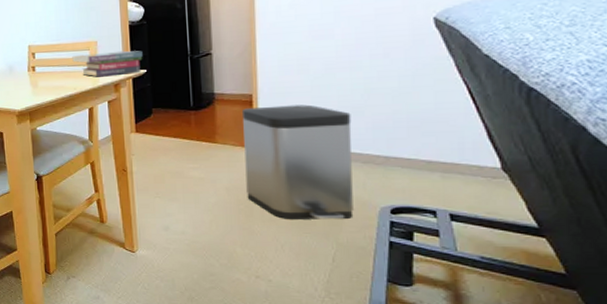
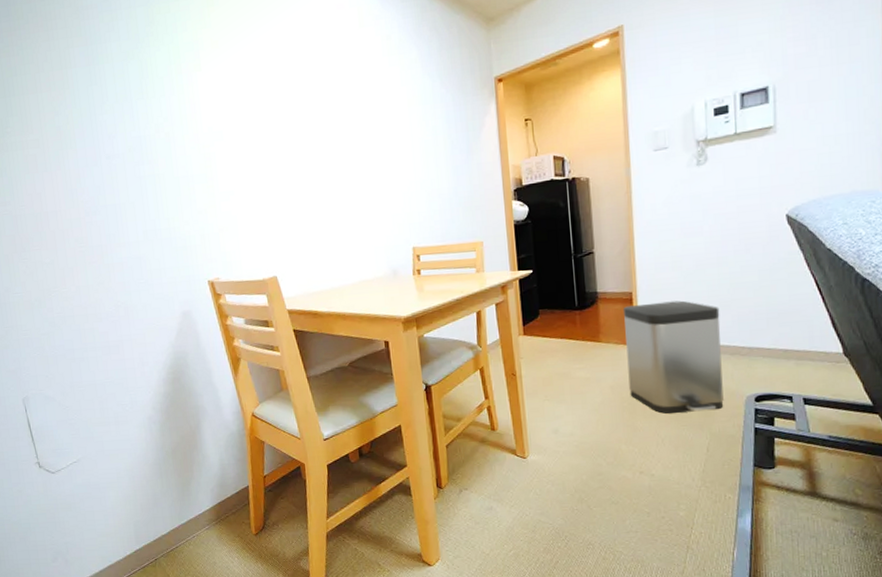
books: present [72,50,143,77] -> none [458,250,529,279]

